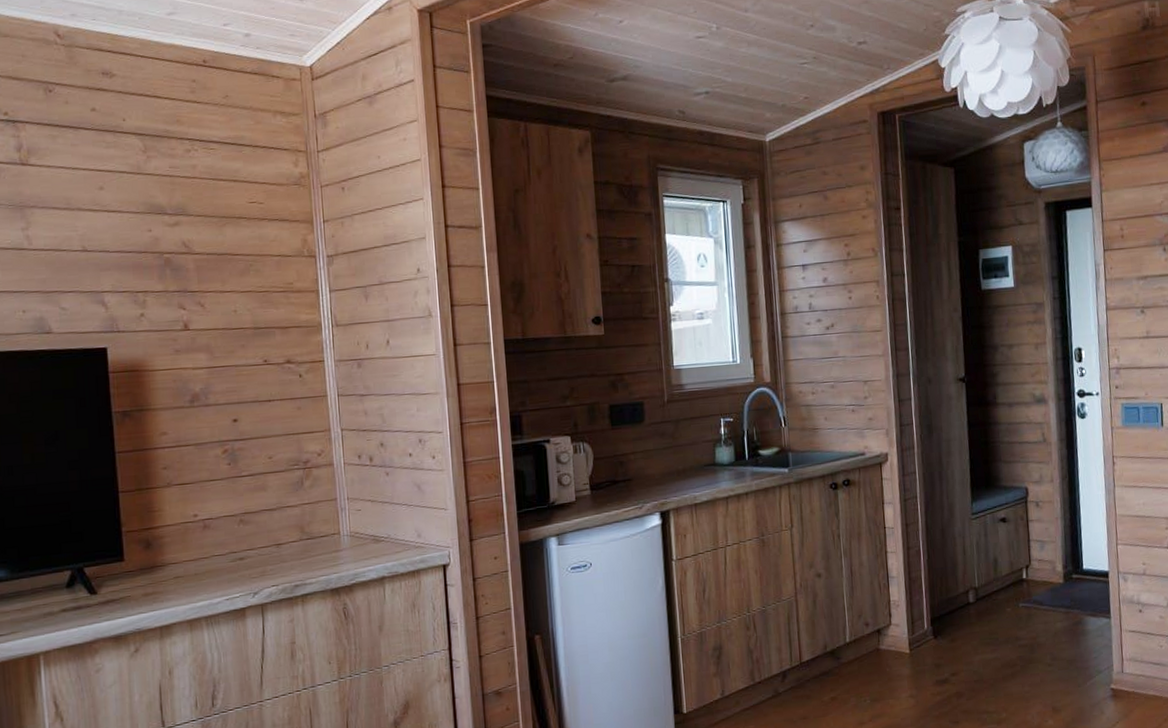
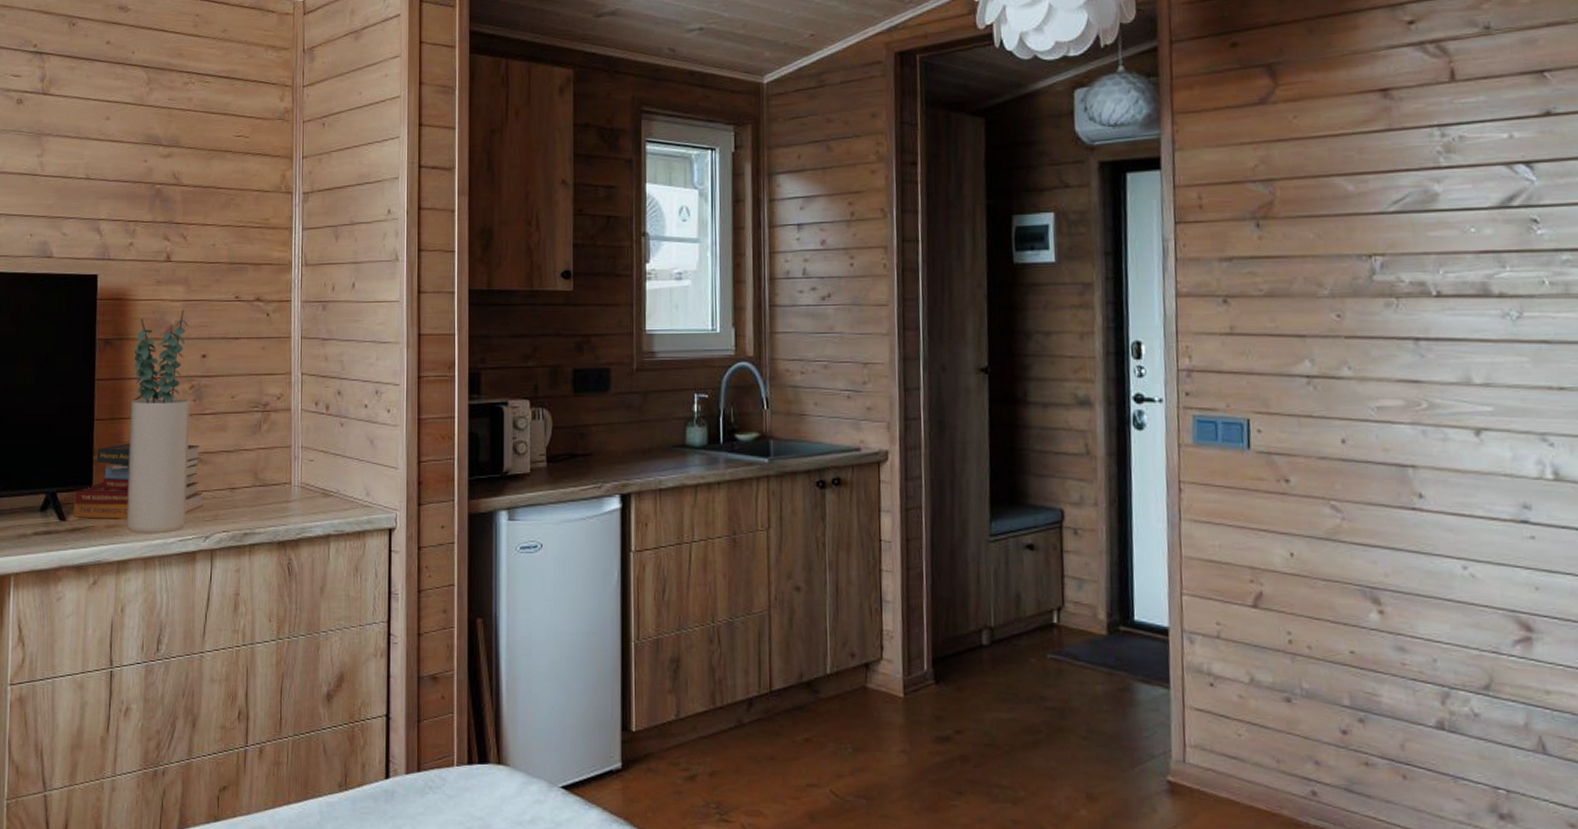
books: none [104,506,249,590] -> present [73,443,204,519]
vase: none [156,376,232,598] -> present [126,309,190,533]

